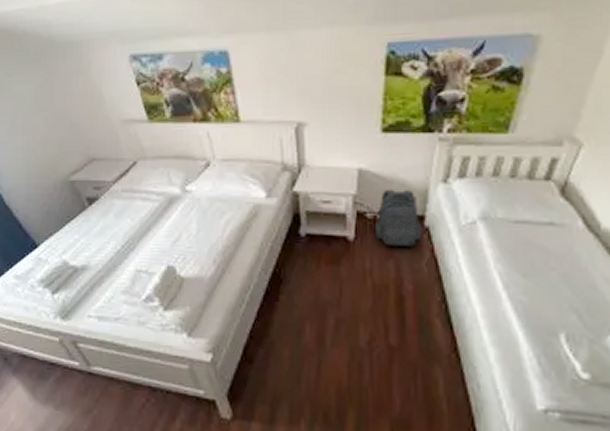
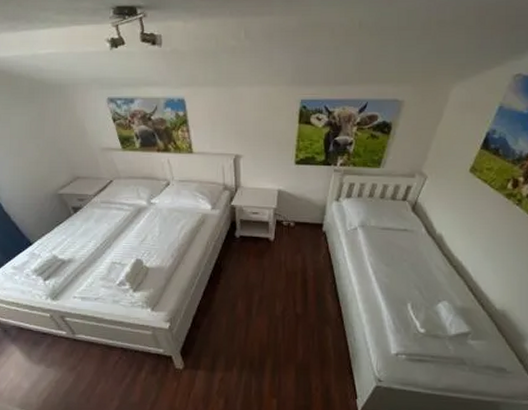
backpack: present [374,189,423,246] -> none [288,204,321,245]

